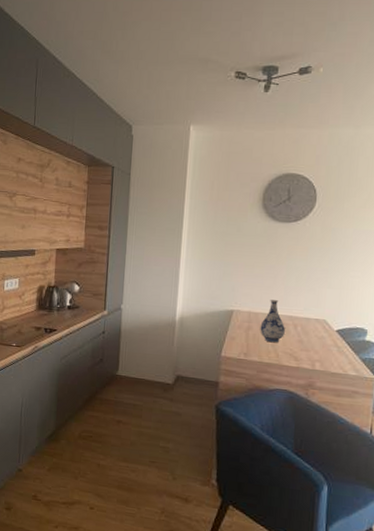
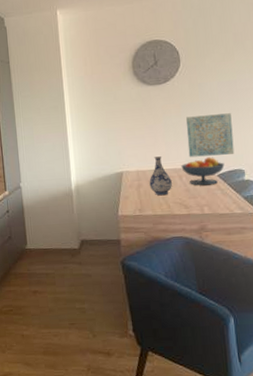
fruit bowl: none [298,309,346,340] -> present [181,157,225,186]
wall art: none [308,262,363,311] -> present [186,113,235,157]

